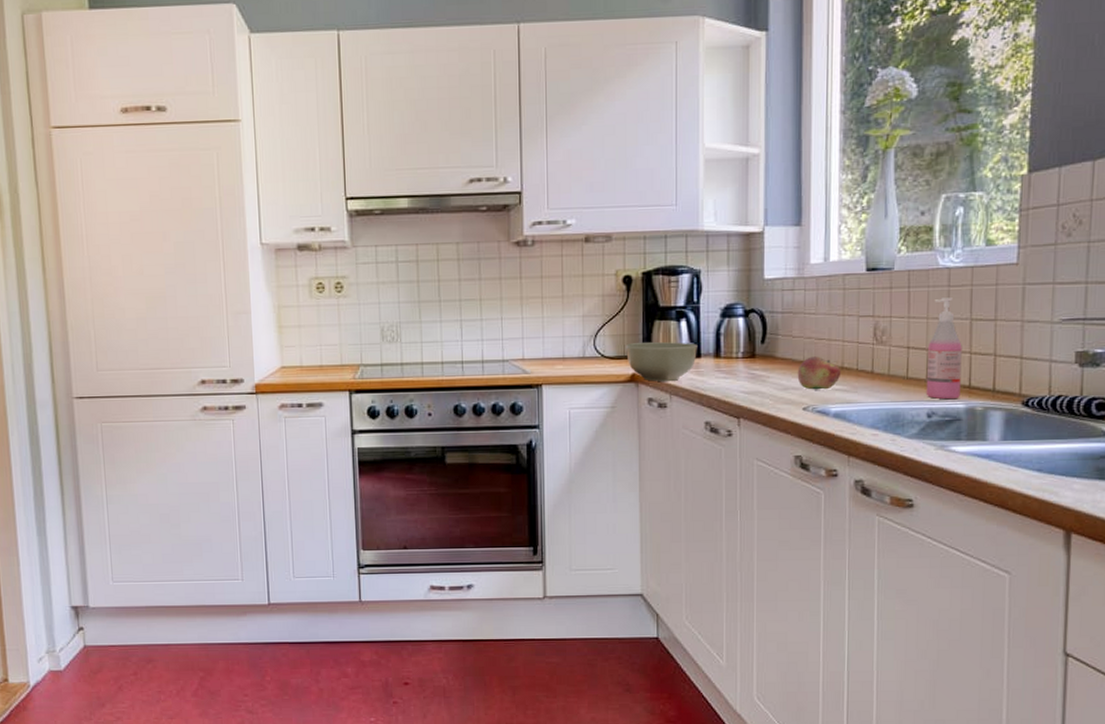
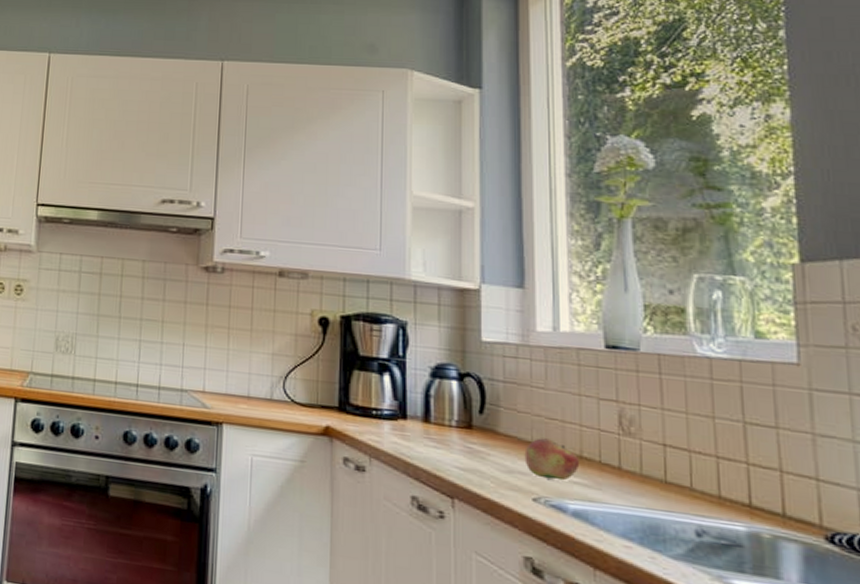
bowl: present [625,342,697,381] -> none [318,391,403,442]
soap dispenser: present [925,298,962,400] -> none [689,391,739,519]

